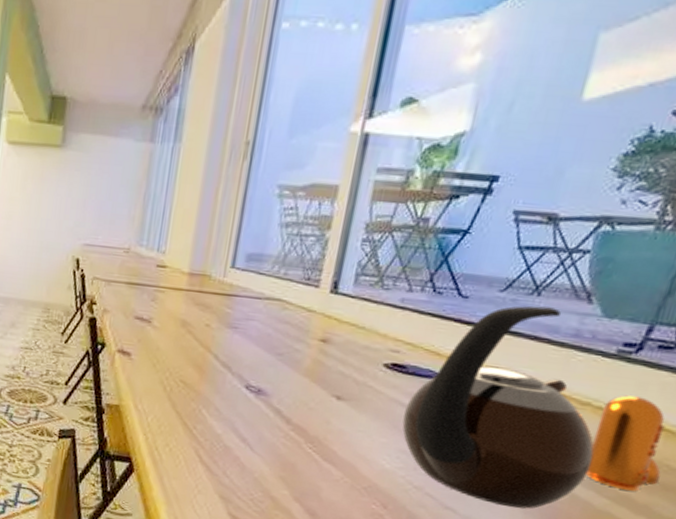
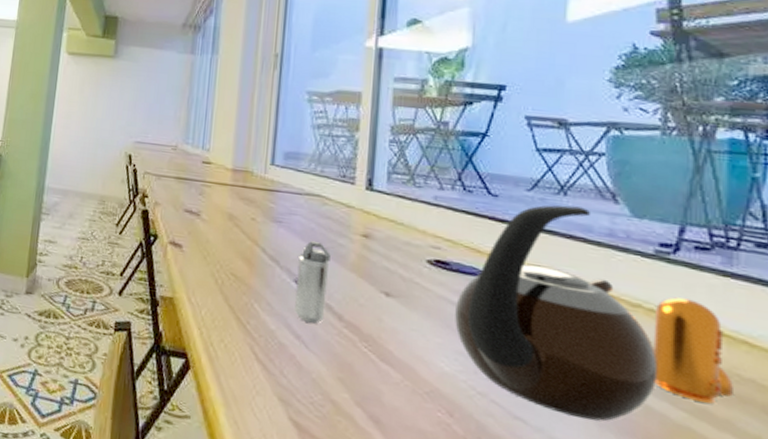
shaker: none [243,346,286,427] -> present [295,240,331,324]

